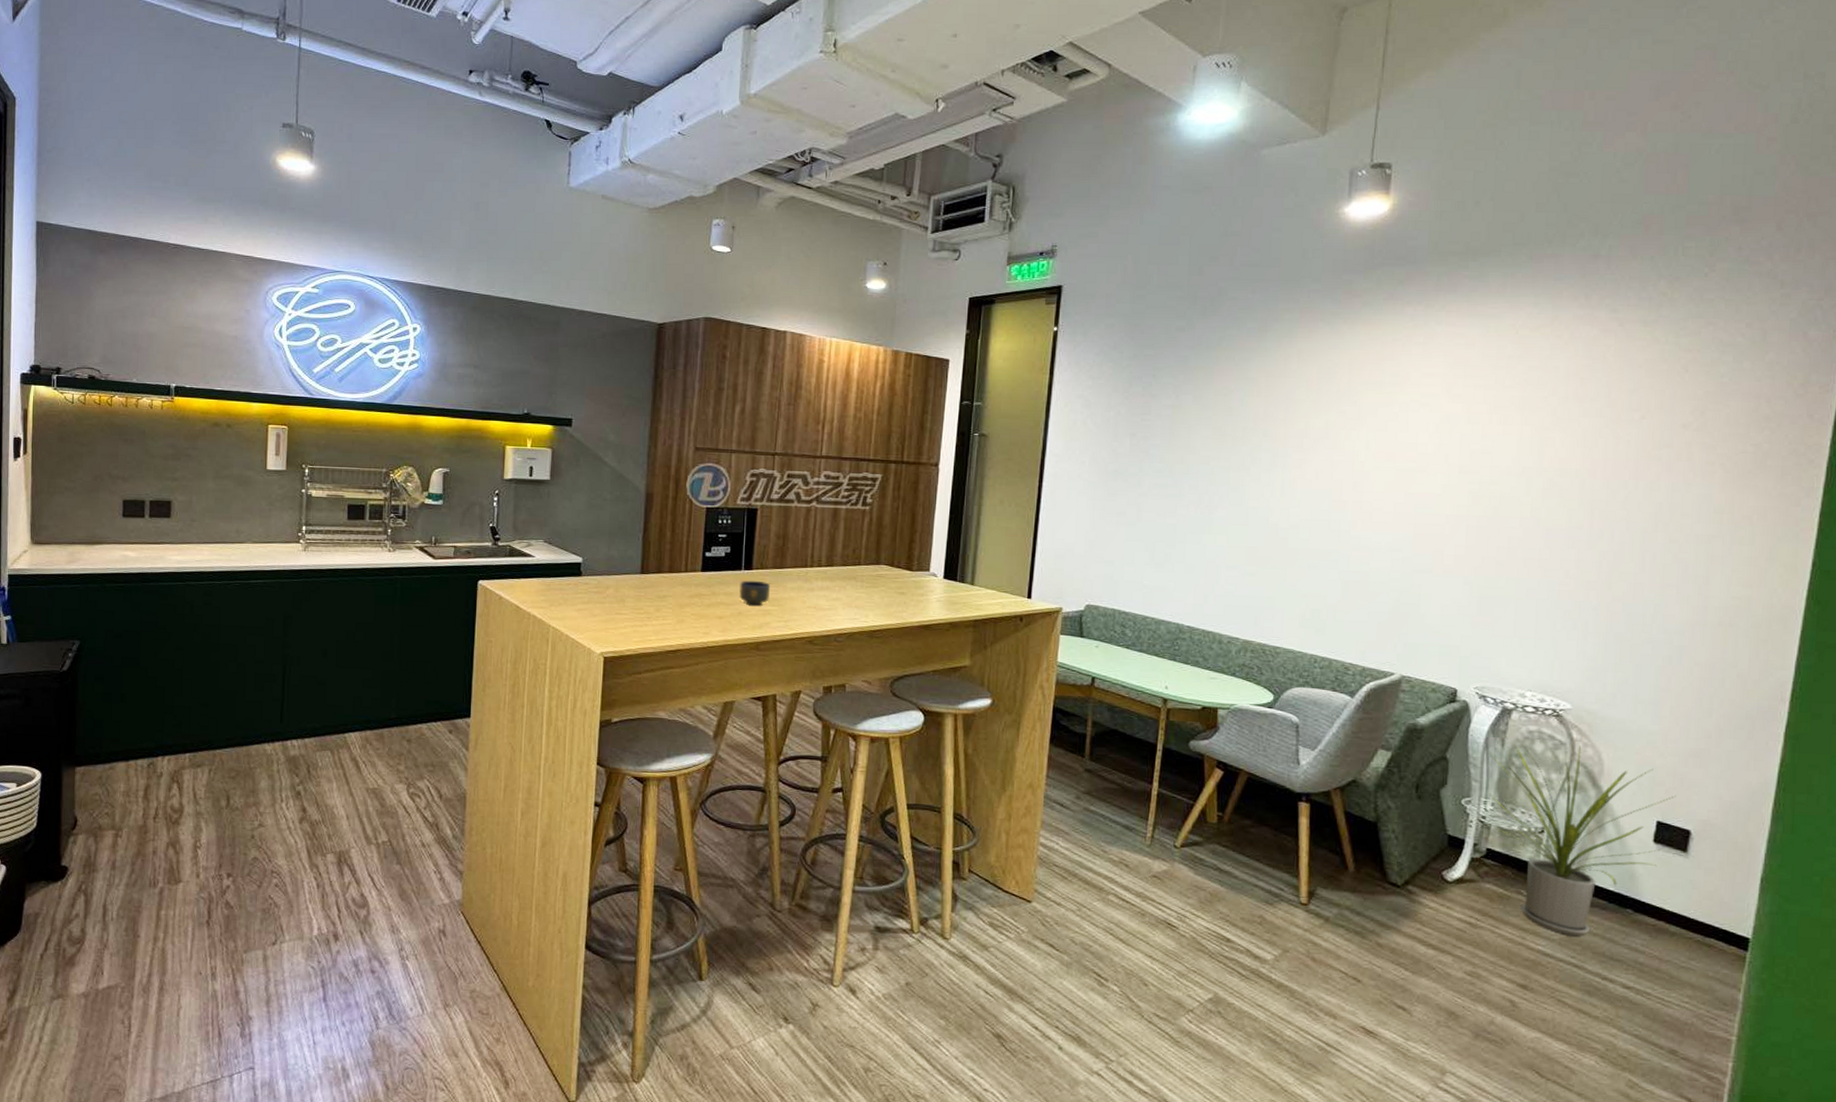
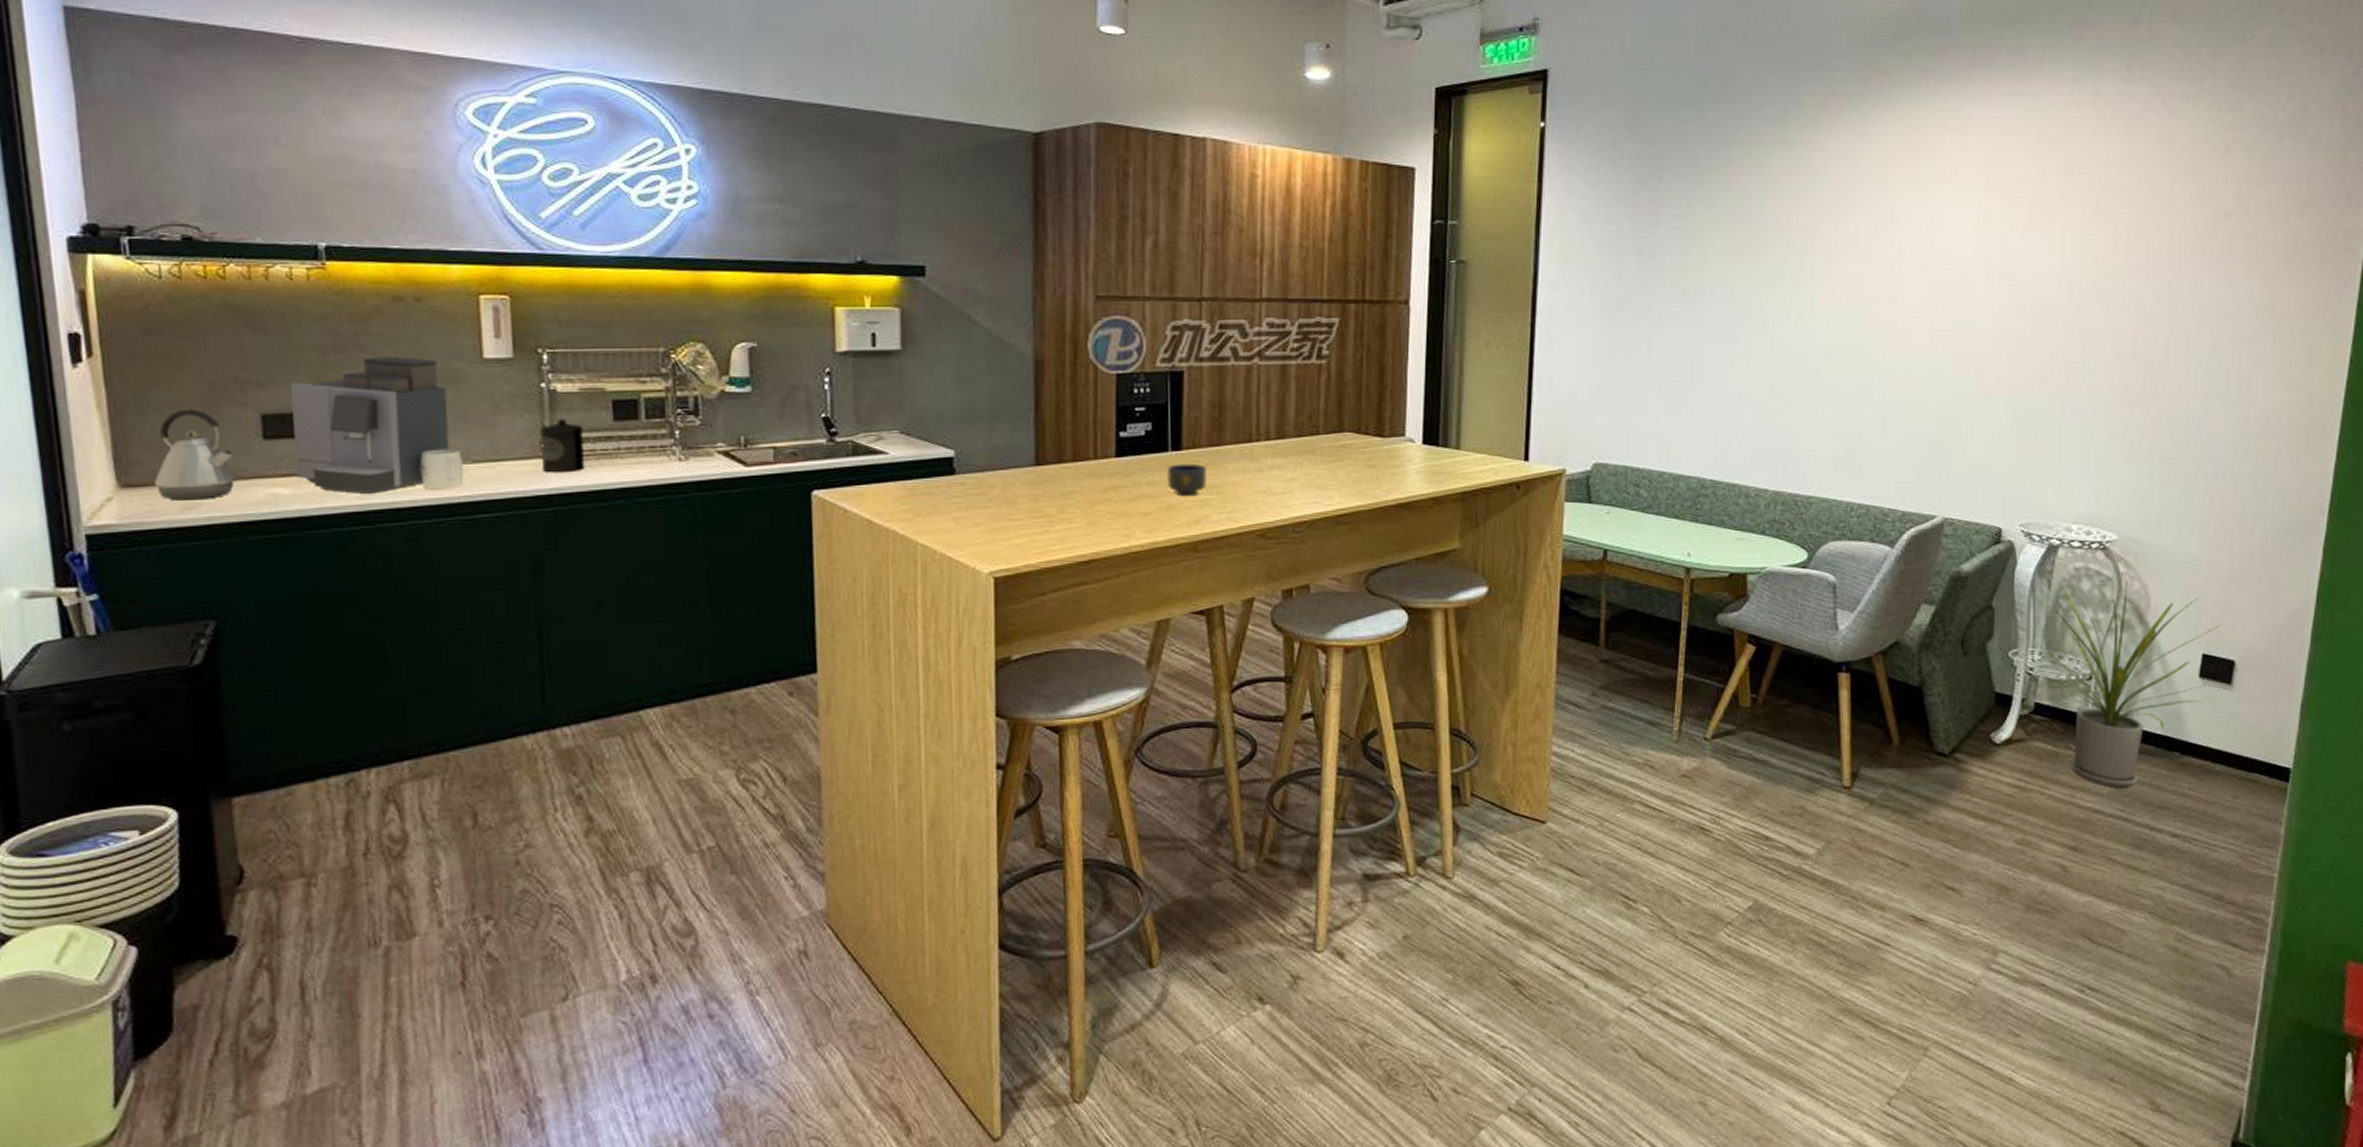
kettle: none [53,493,104,556] -> present [154,409,236,501]
coffee machine: none [140,464,241,561] -> present [290,356,450,495]
mug: none [218,531,246,561] -> present [419,448,464,490]
canister: none [298,515,327,555] -> present [540,418,586,473]

